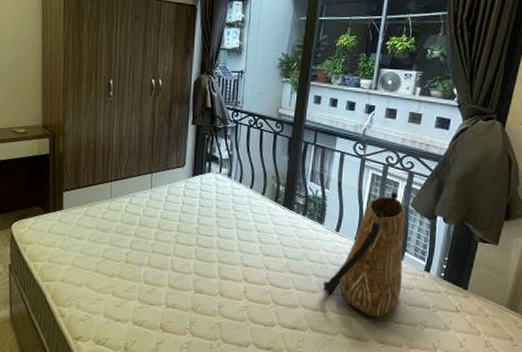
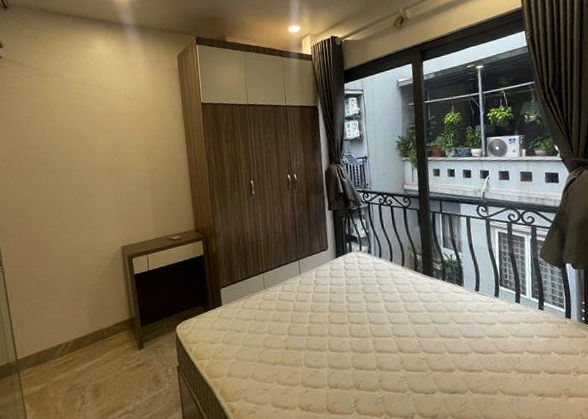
tote bag: present [323,192,415,318] -> none [473,246,548,371]

